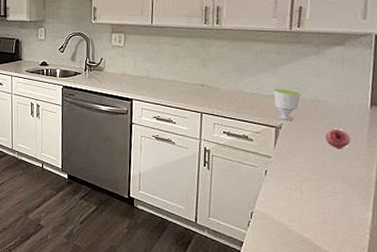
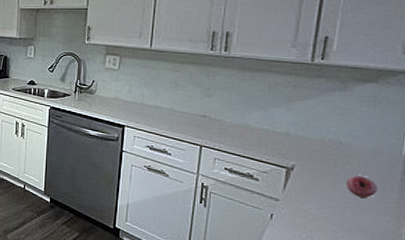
cup: present [274,88,301,120] -> none [287,126,319,162]

